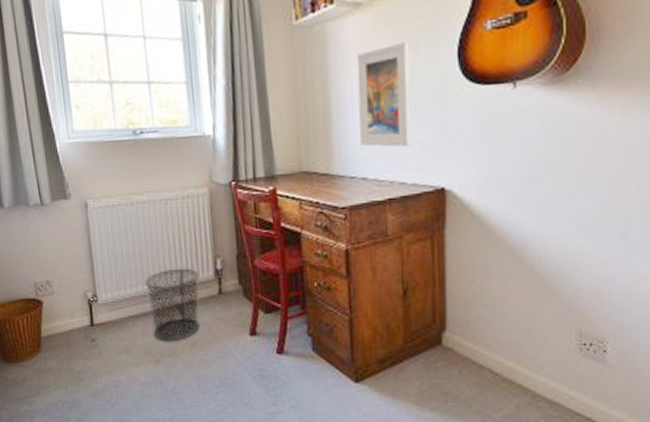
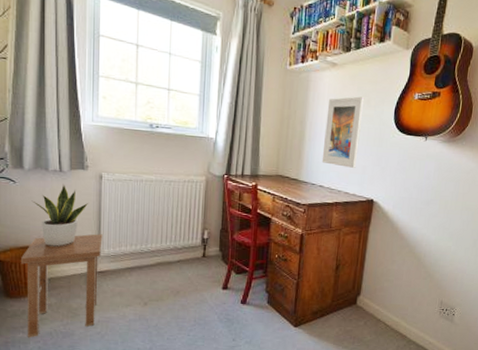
stool: none [14,276,103,411] -> present [21,234,103,338]
potted plant: none [16,219,76,297] -> present [31,183,88,247]
waste bin: present [145,268,200,342] -> none [143,234,189,290]

